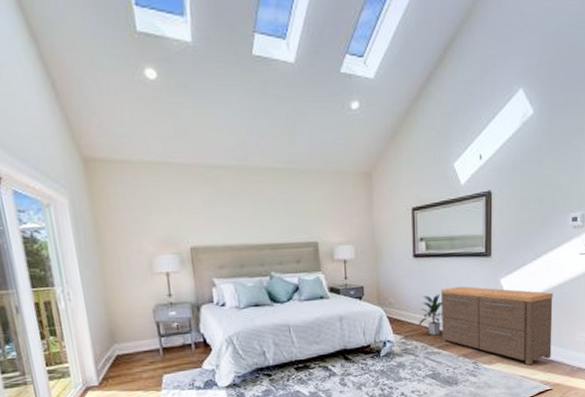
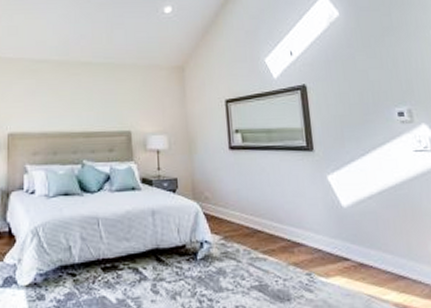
indoor plant: present [419,293,443,335] -> none [239,189,266,237]
dresser: present [440,286,553,365] -> none [261,182,403,282]

